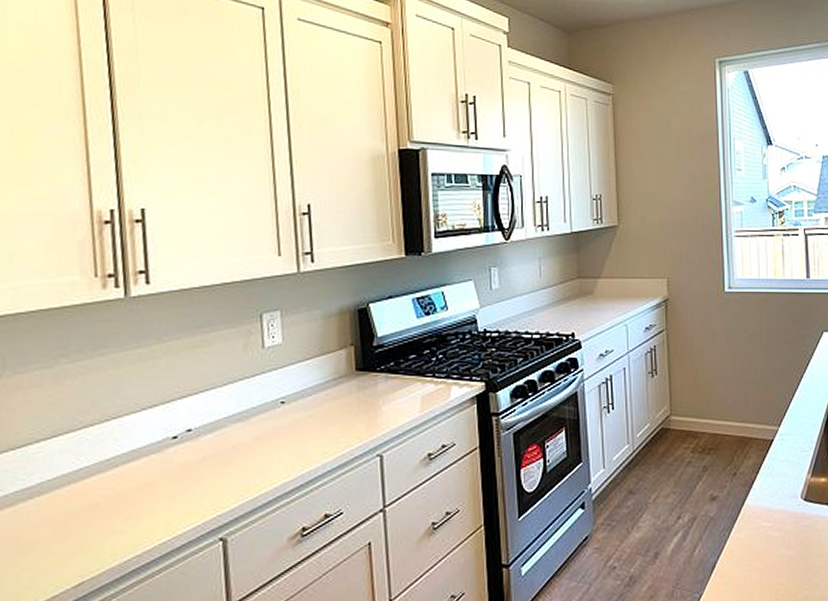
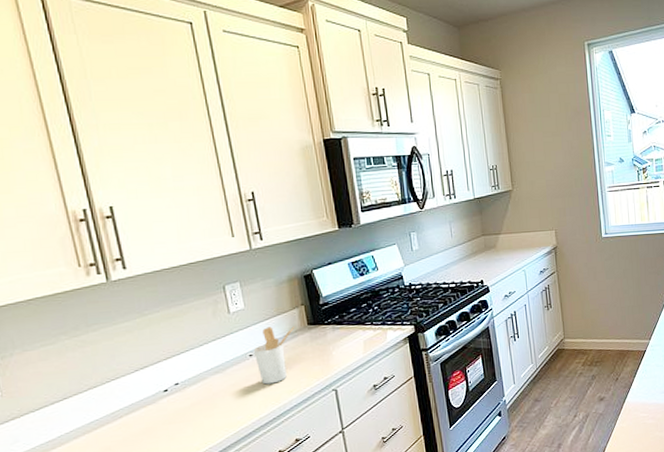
utensil holder: none [286,369,341,441] -> present [253,326,295,385]

